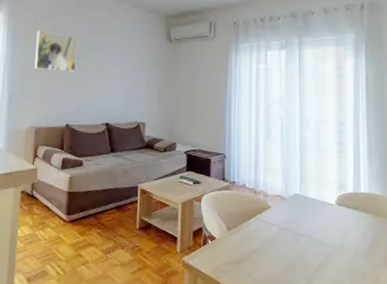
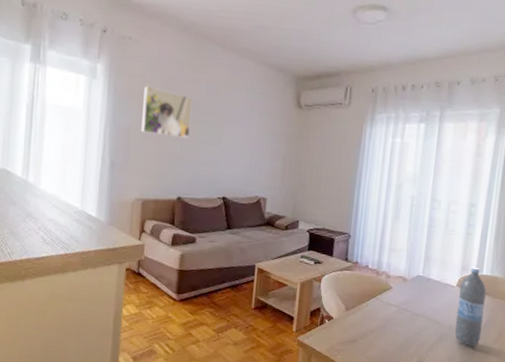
water bottle: none [339,184,368,269] -> present [455,266,487,347]

